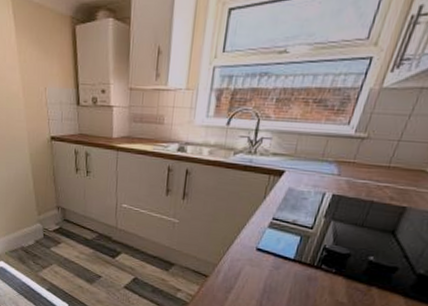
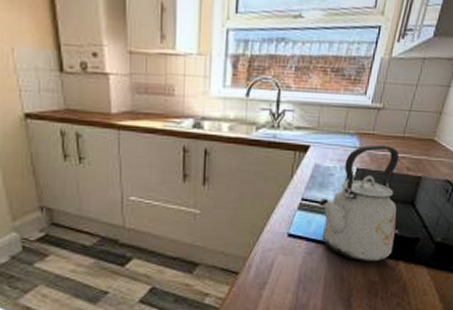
kettle: none [289,172,382,285] -> present [318,144,400,262]

